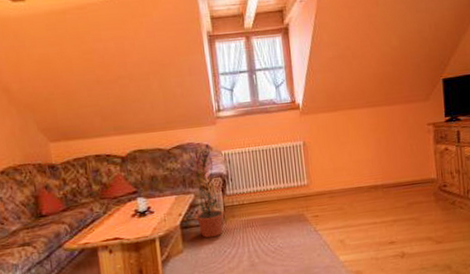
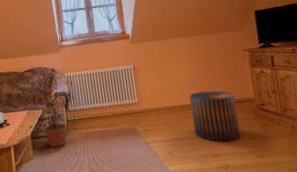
stool: none [365,170,420,228] -> present [189,90,241,142]

